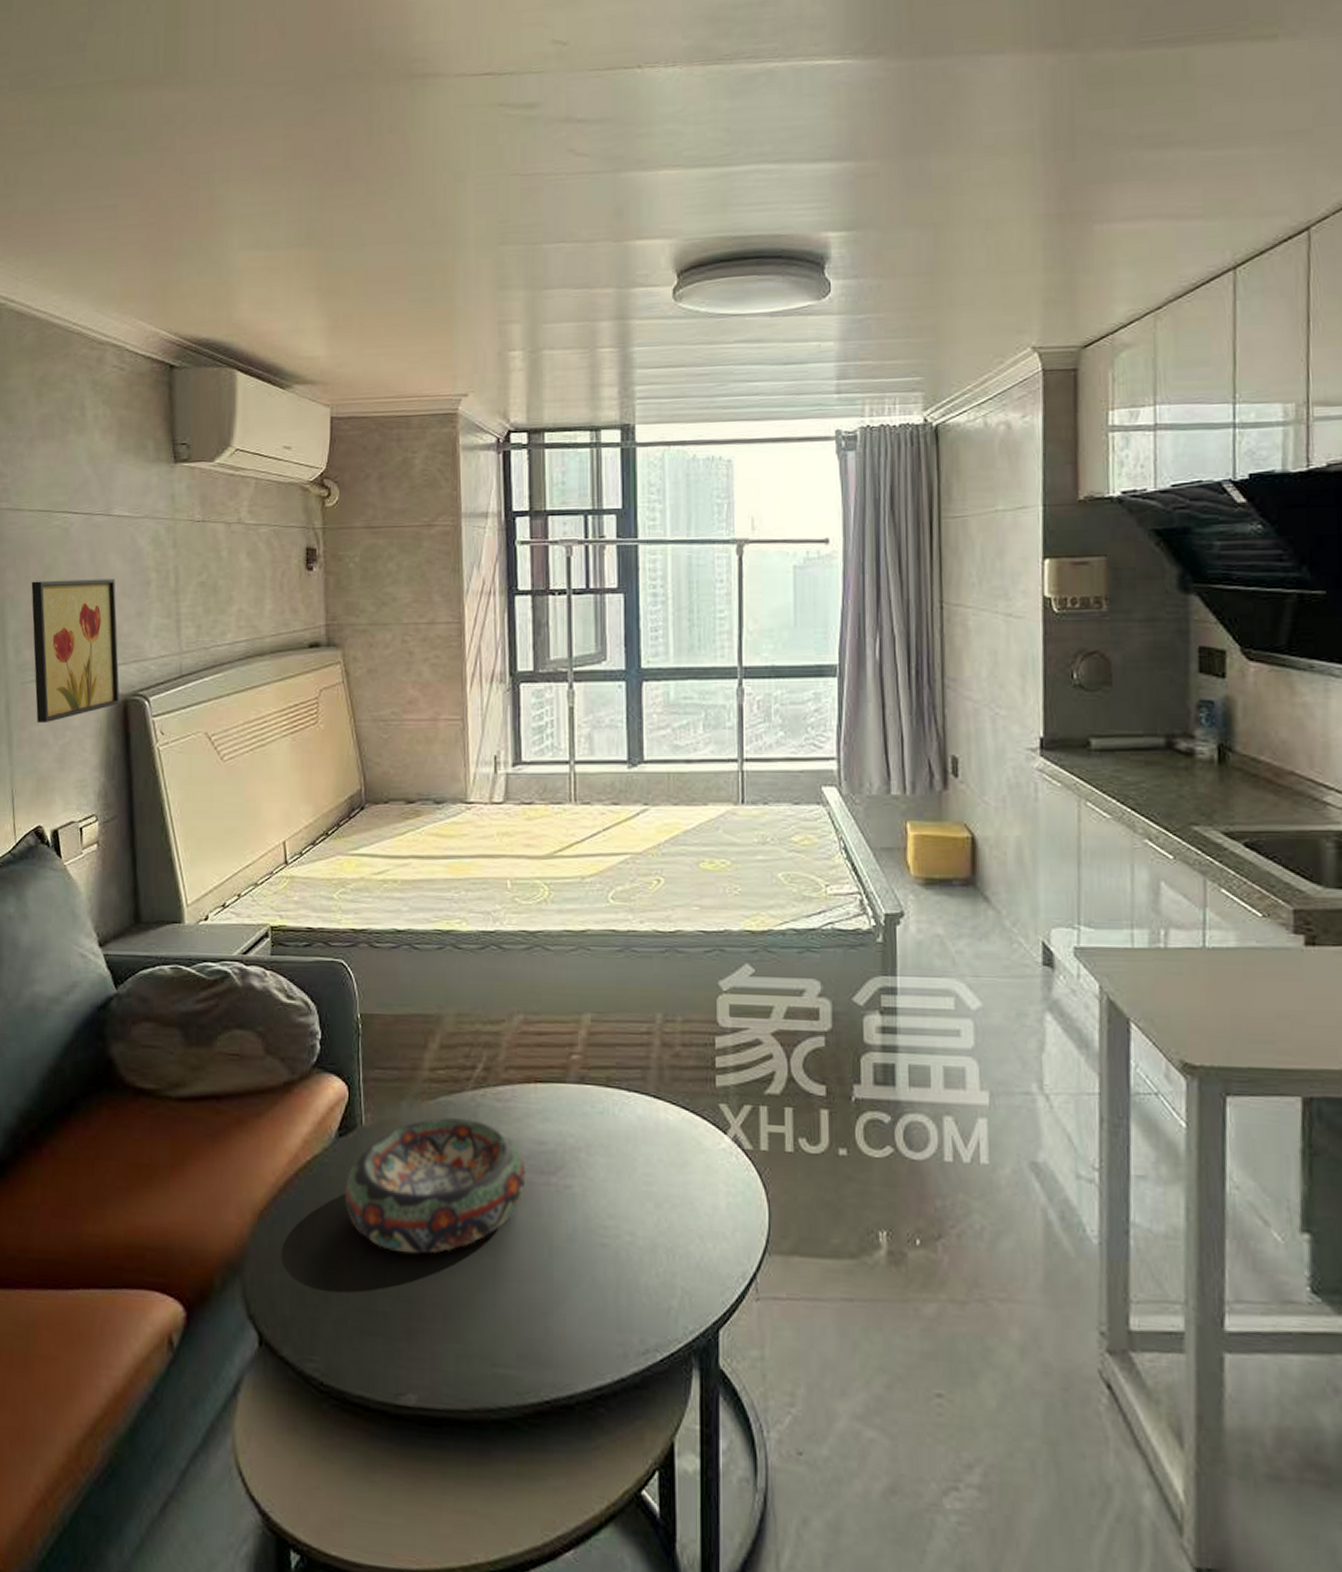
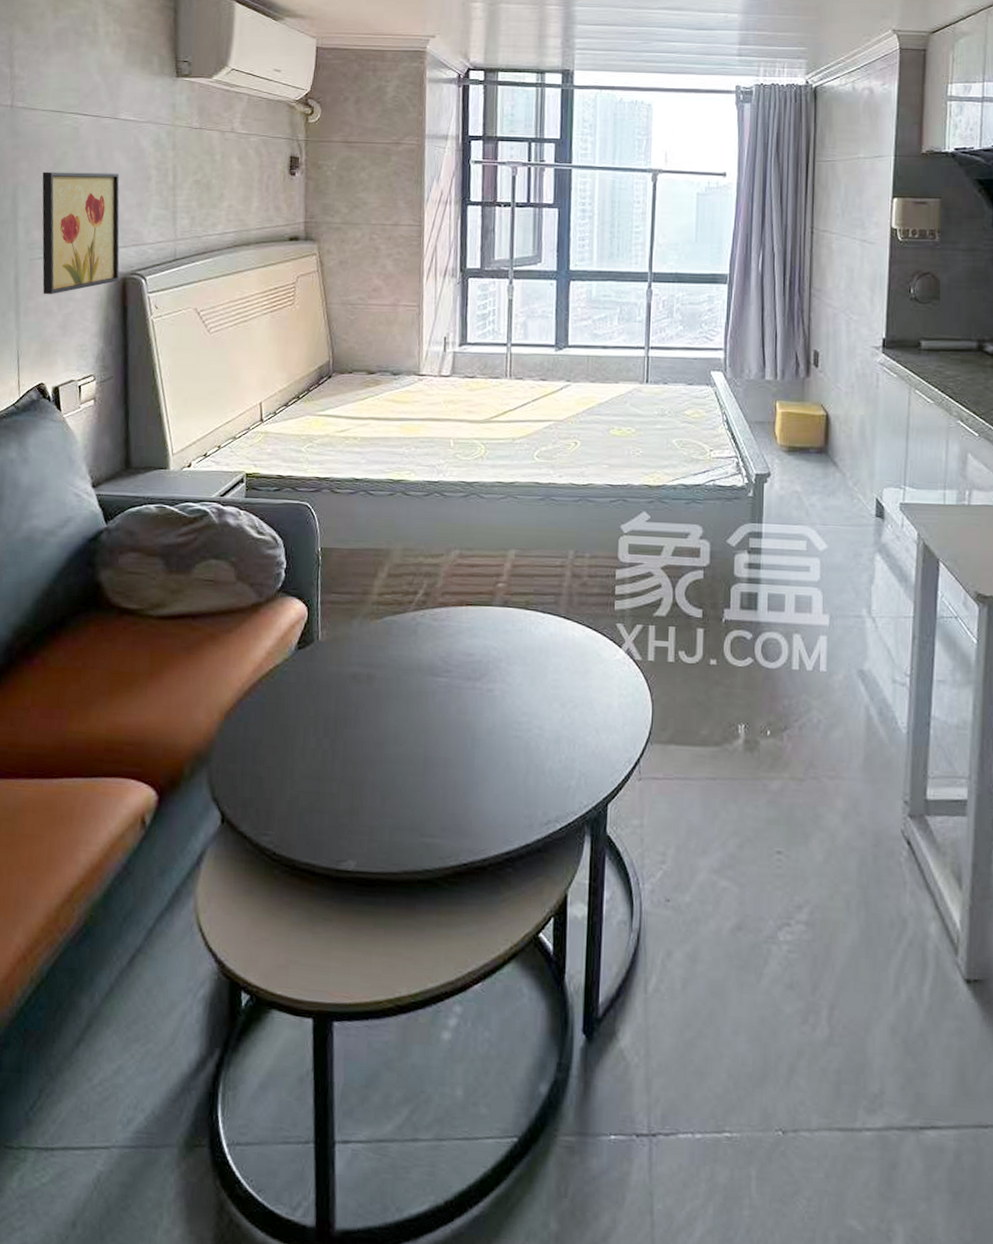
decorative bowl: present [344,1117,526,1254] -> none [300,634,456,746]

